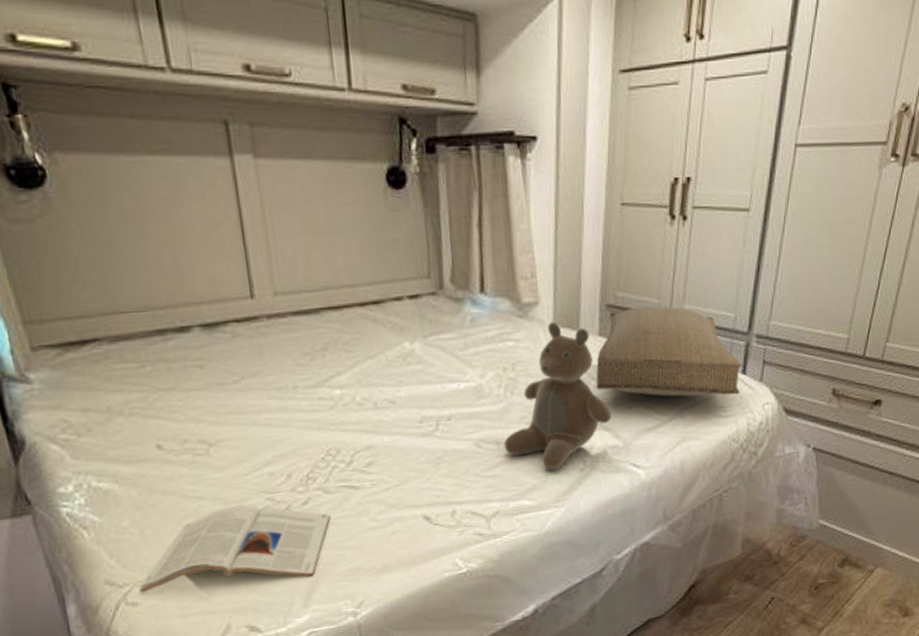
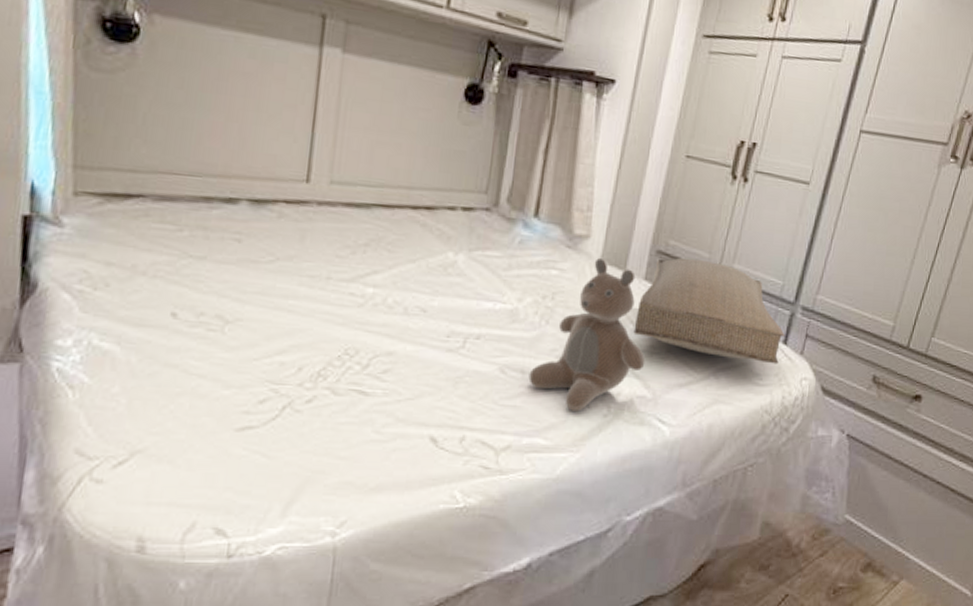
magazine: present [138,505,331,593] -> none [108,391,333,483]

